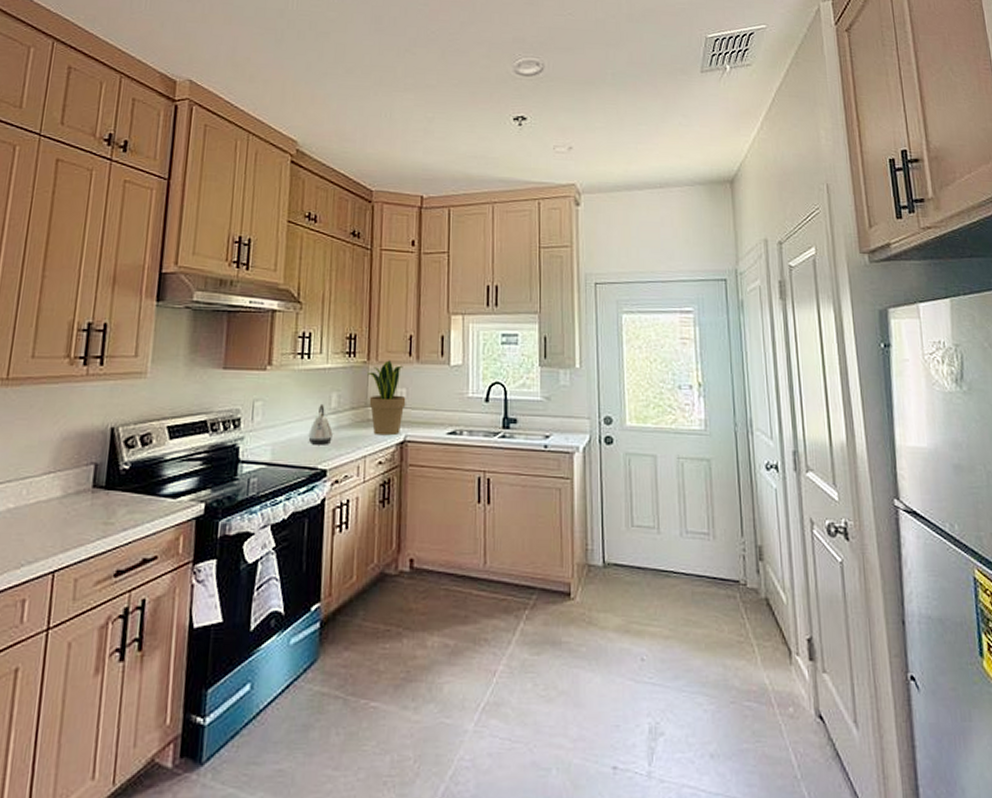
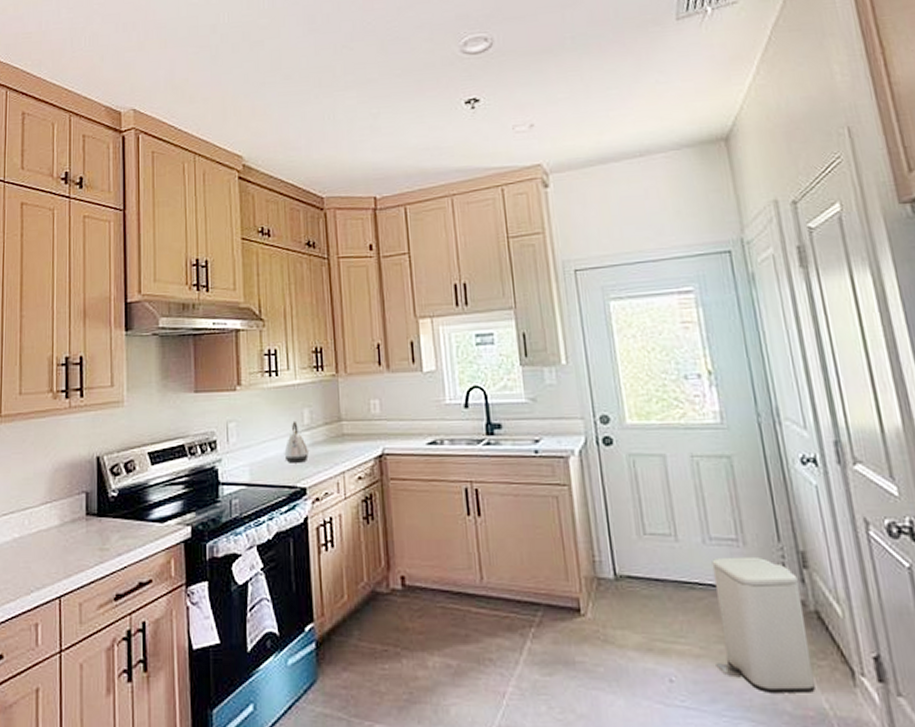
potted plant: present [367,360,406,436] -> none [337,371,381,450]
pedal bin: none [681,549,759,670] -> present [711,556,815,693]

